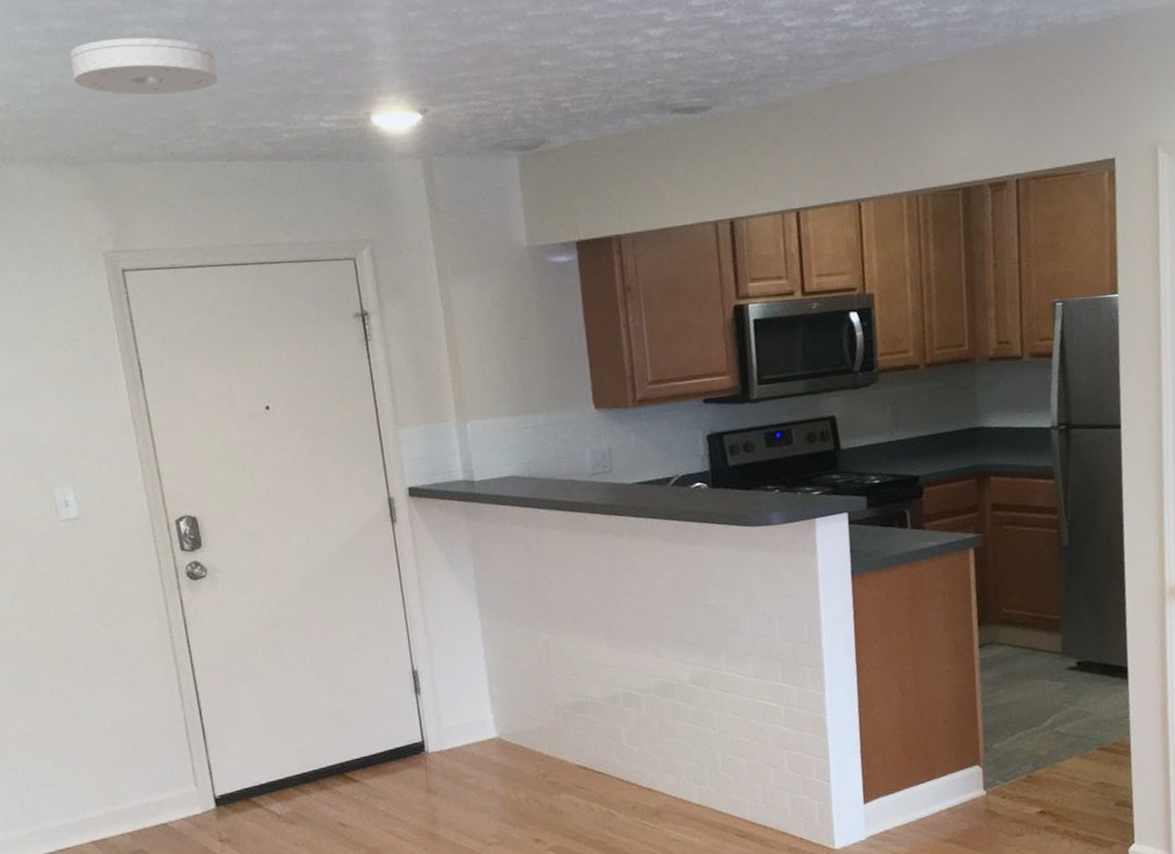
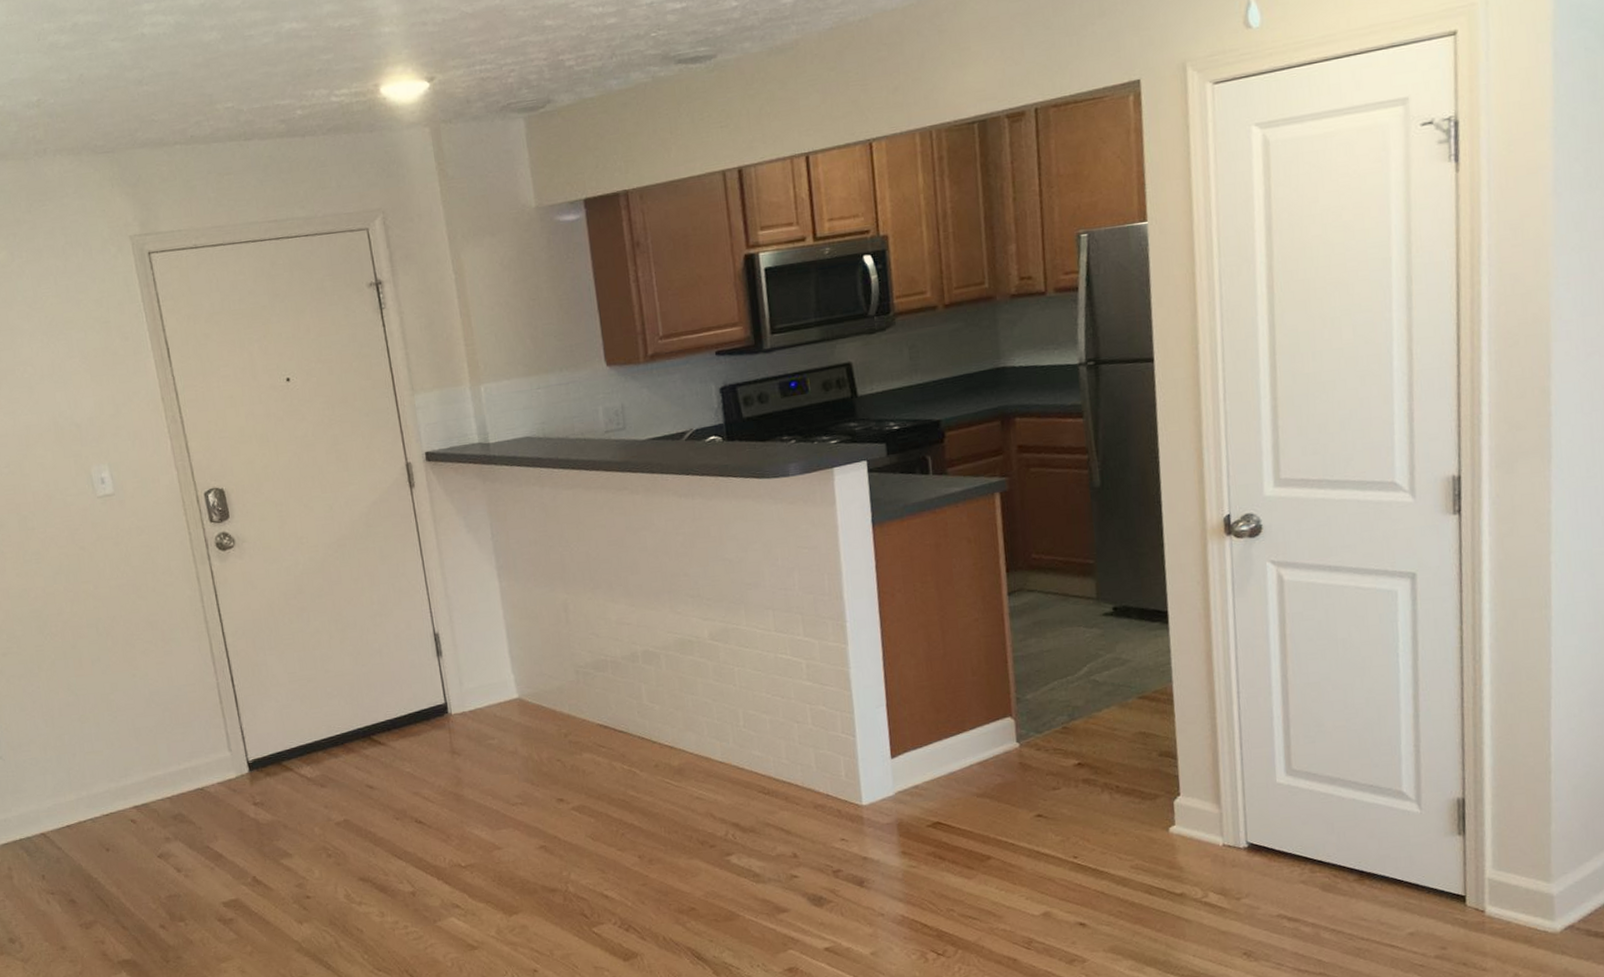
smoke detector: present [70,37,218,95] -> none [94,25,234,82]

